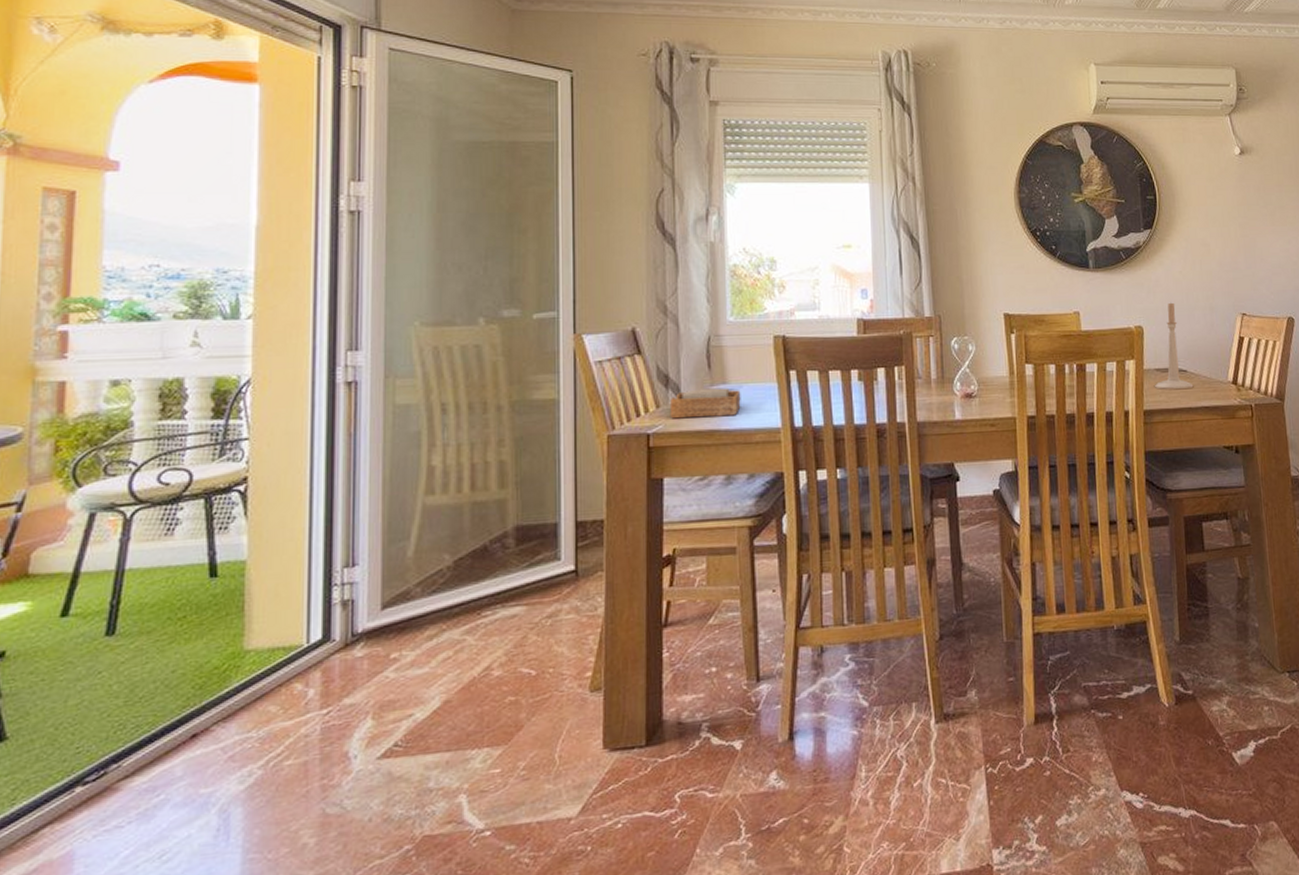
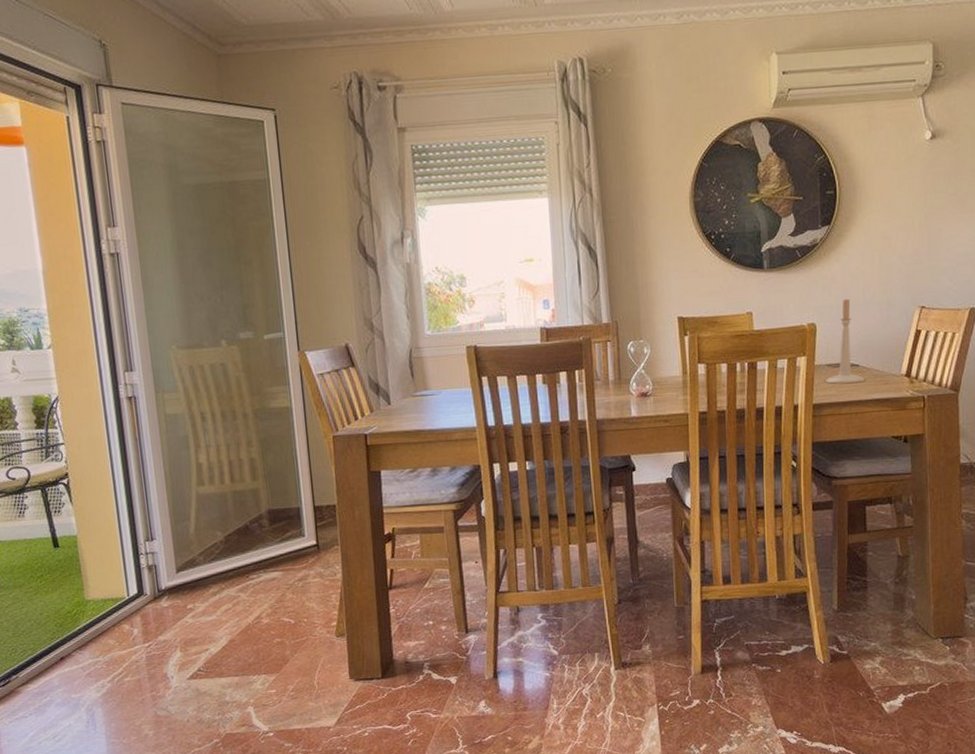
napkin holder: present [669,388,741,419] -> none [381,394,441,422]

